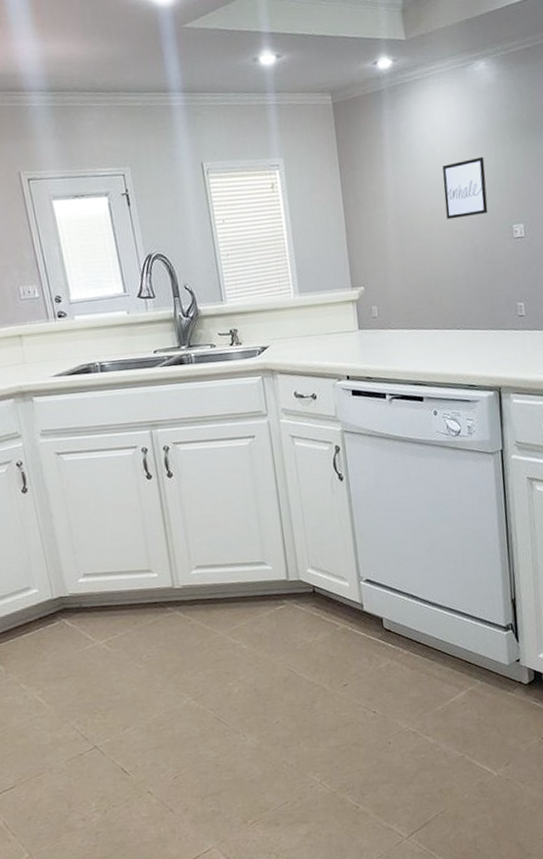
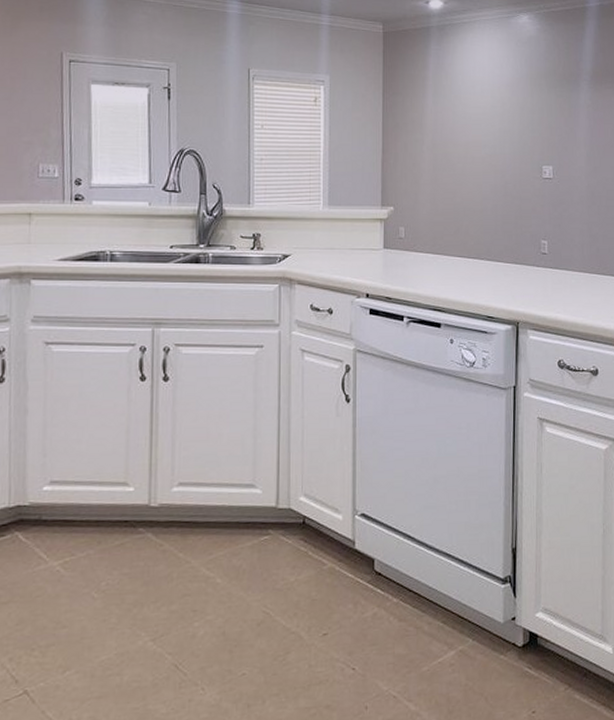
wall art: present [442,156,488,220] -> none [480,99,521,153]

